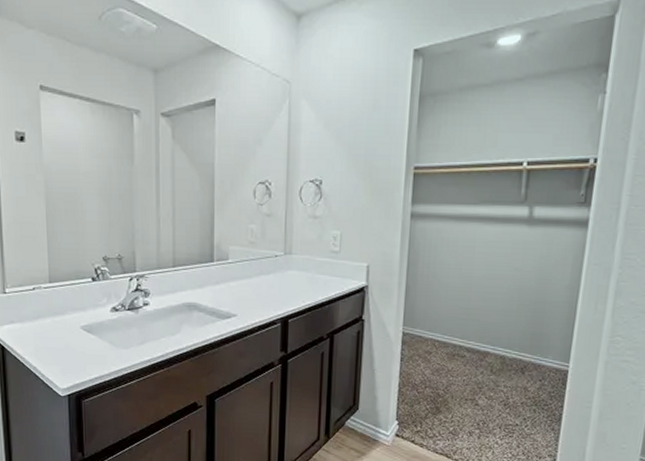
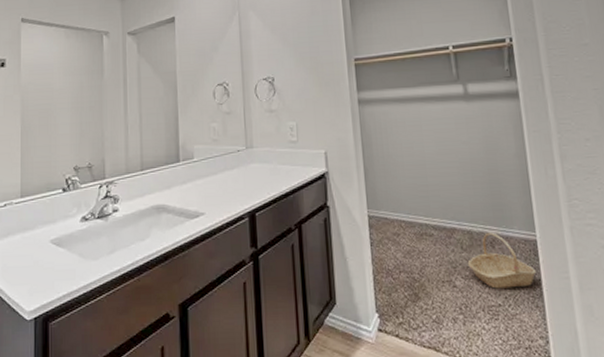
basket: none [493,359,561,411] -> present [467,232,537,289]

